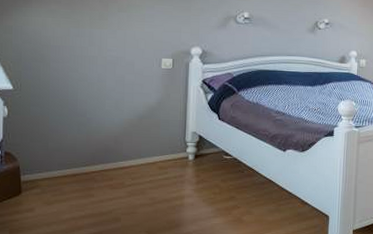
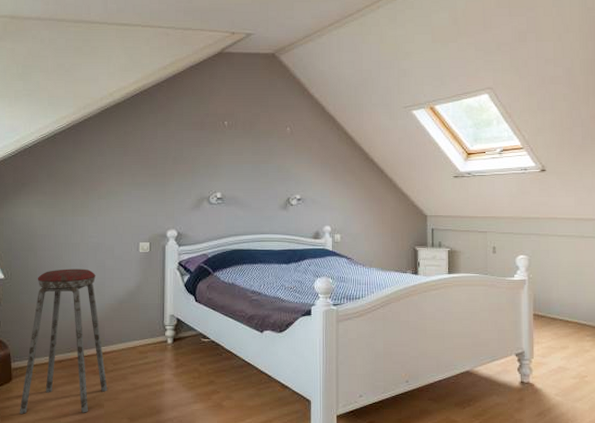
music stool: none [29,82,125,227] -> present [19,269,108,414]

